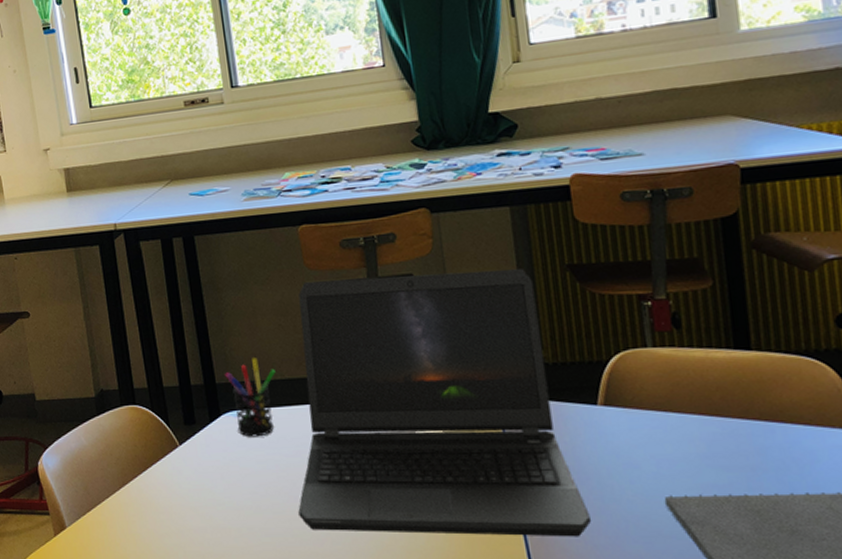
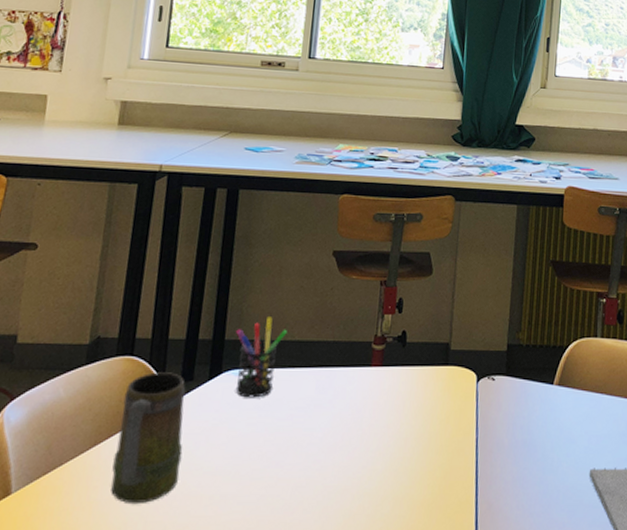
mug: none [137,417,205,537] -> present [111,372,186,505]
laptop computer: present [298,269,591,537] -> none [276,249,531,506]

